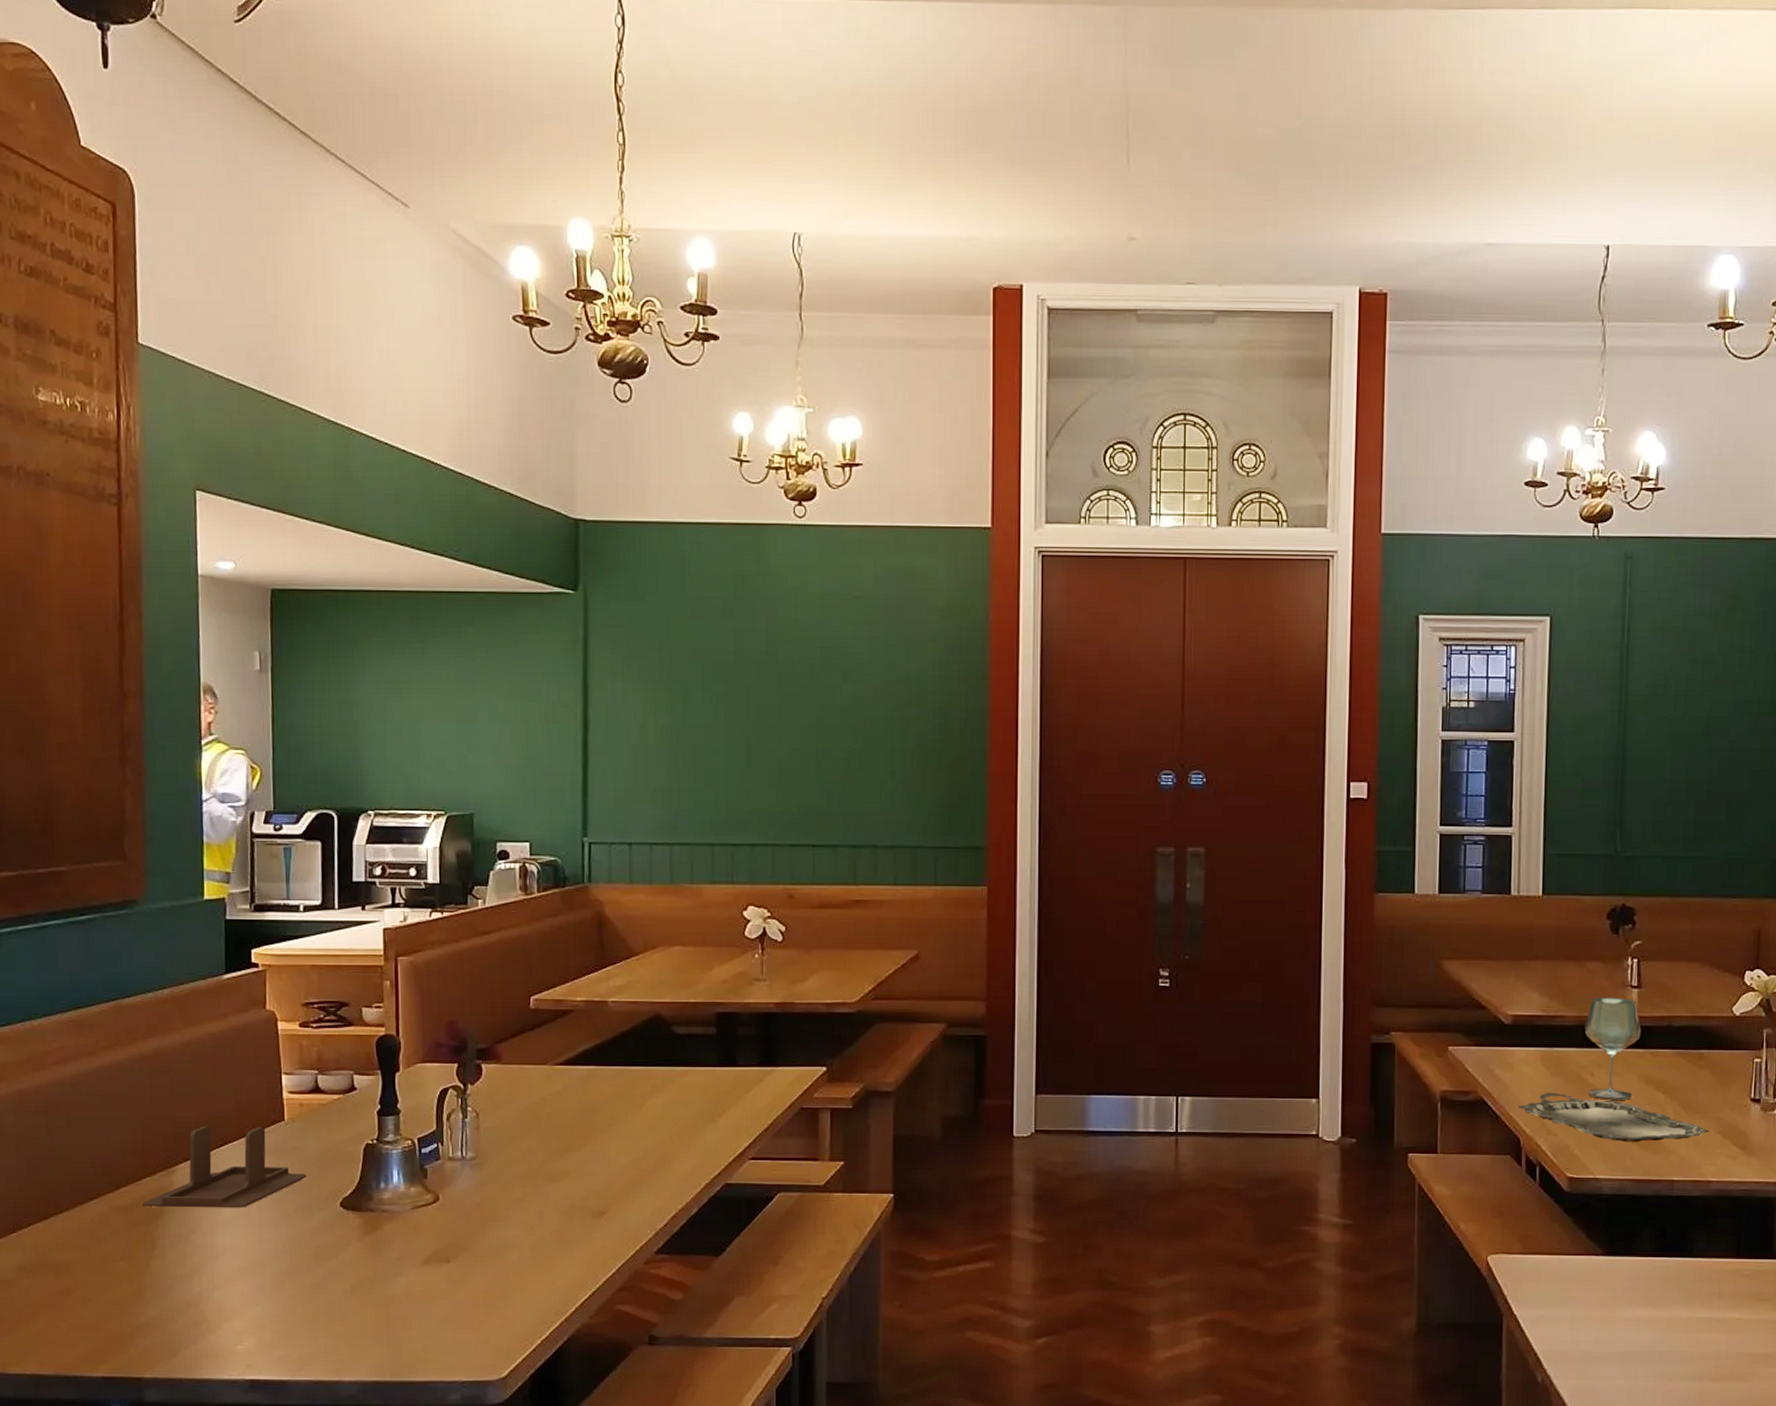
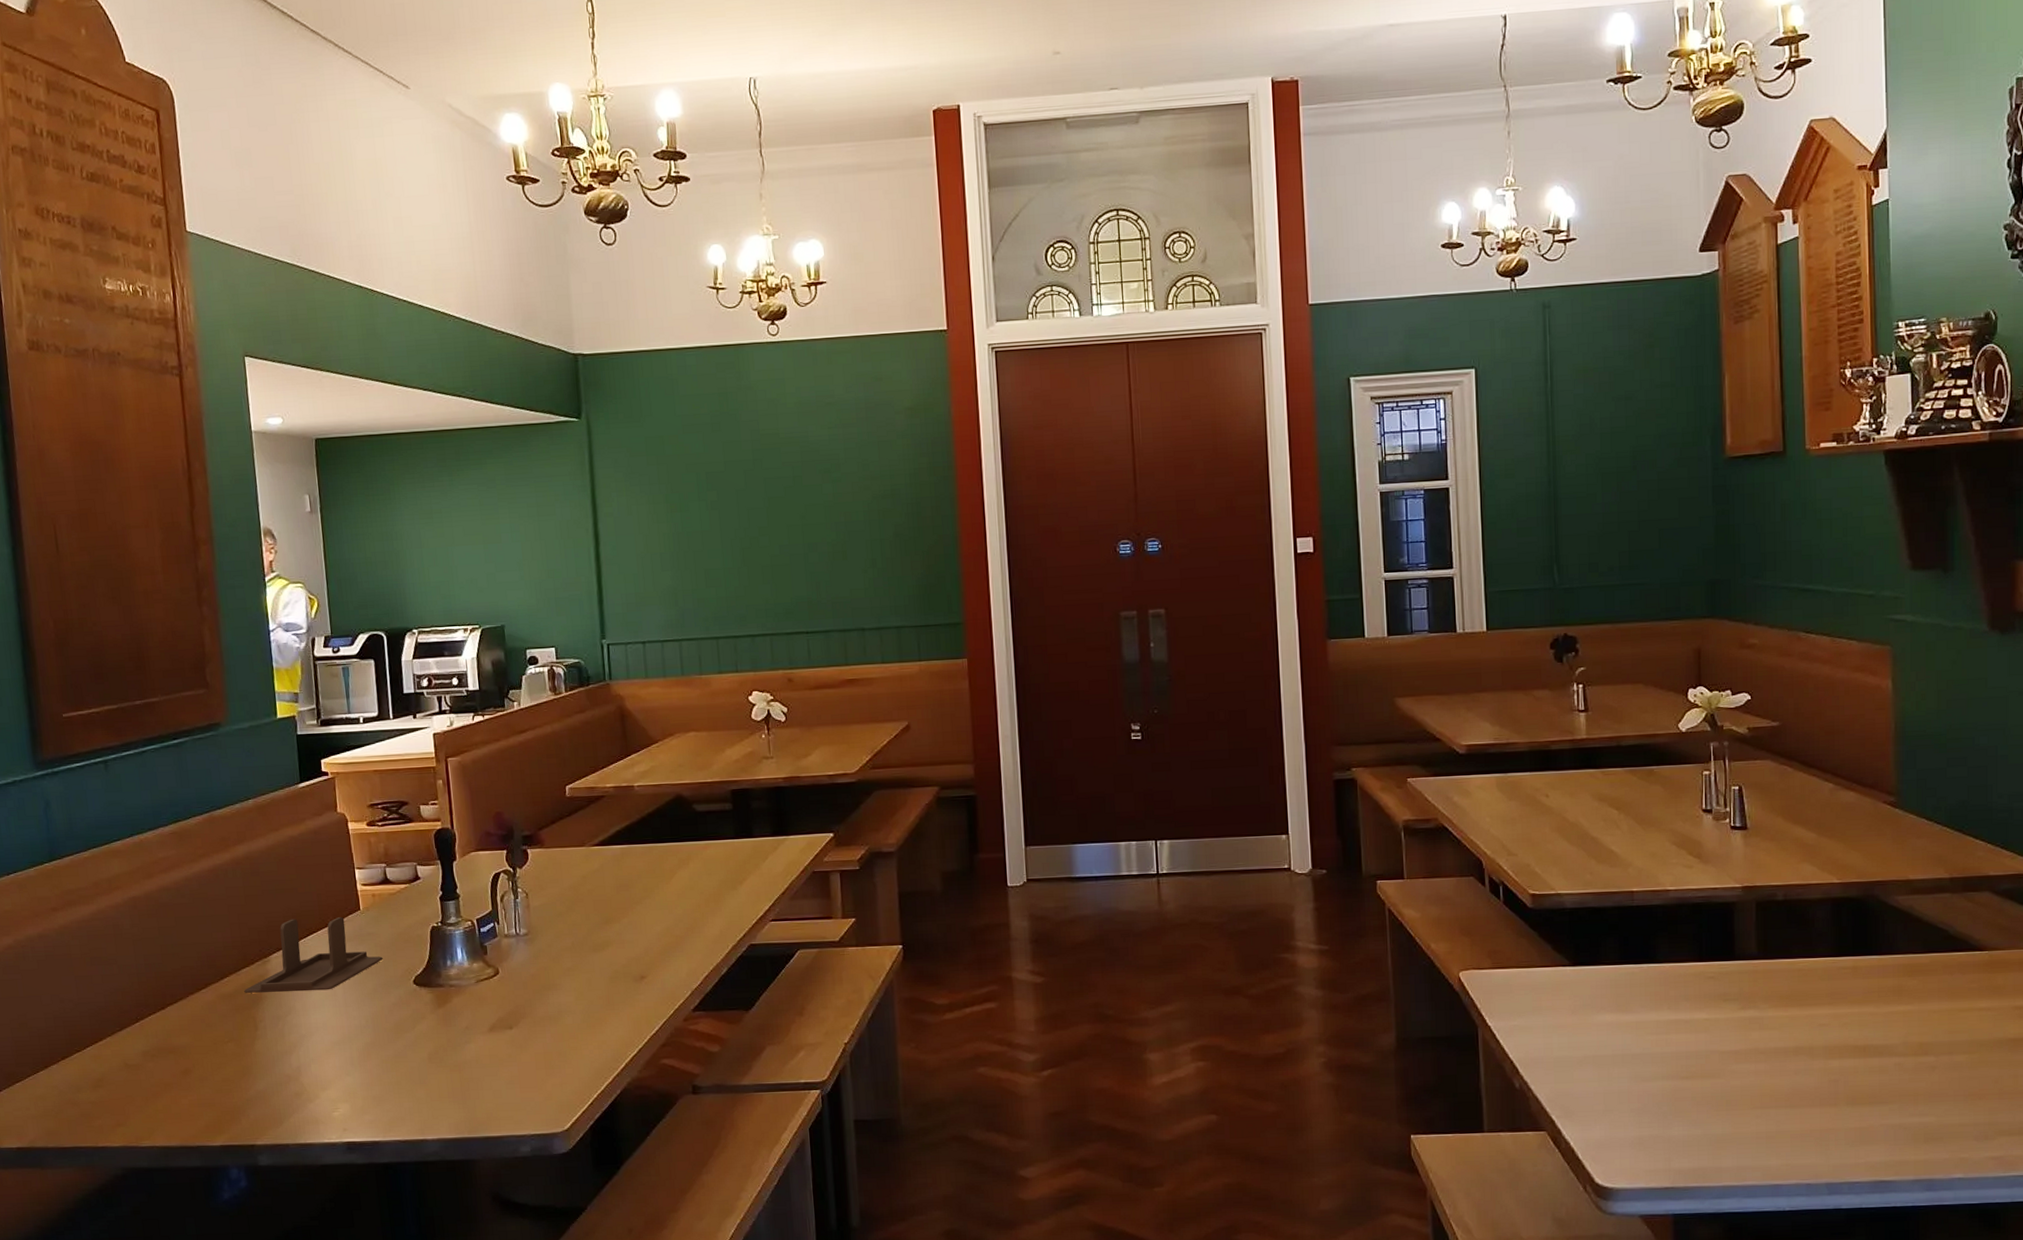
serving tray: present [1518,1092,1710,1143] -> none [1478,815,1664,858]
wine glass: present [1584,997,1641,1100] -> none [1536,722,1591,819]

